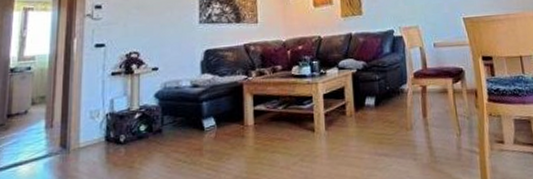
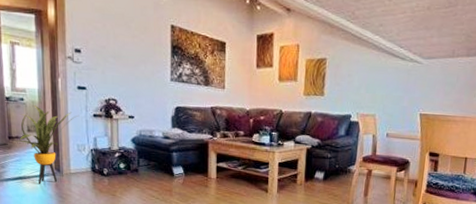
house plant: none [15,73,94,168] -> present [16,105,79,184]

